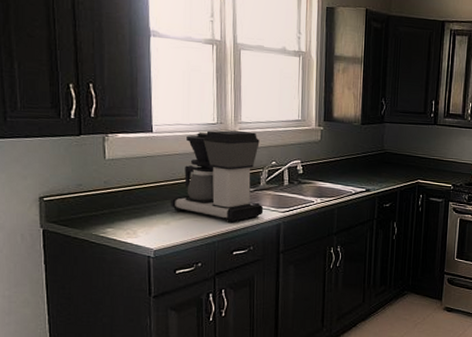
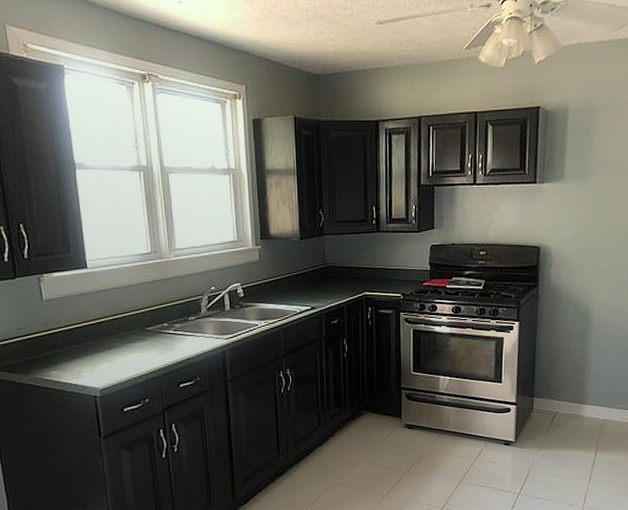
coffee maker: present [171,130,264,223] -> none [112,257,207,355]

